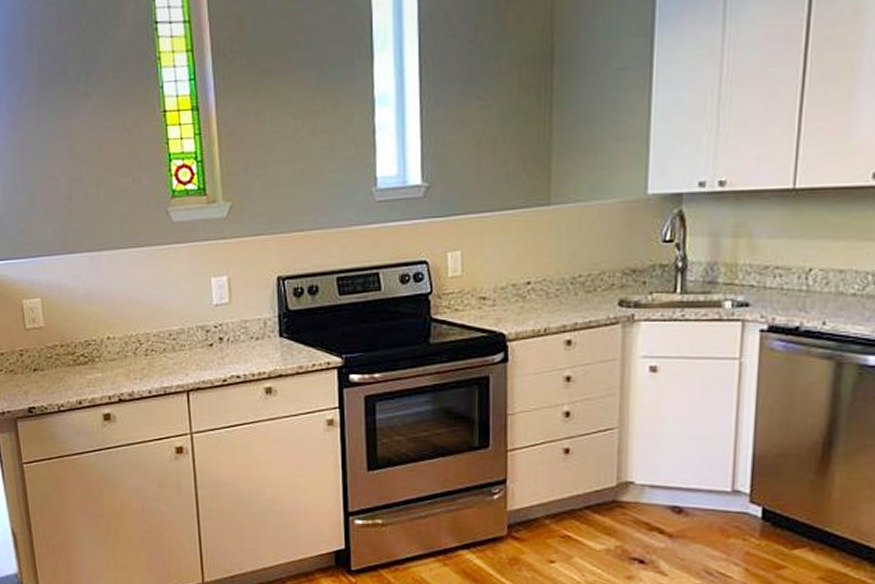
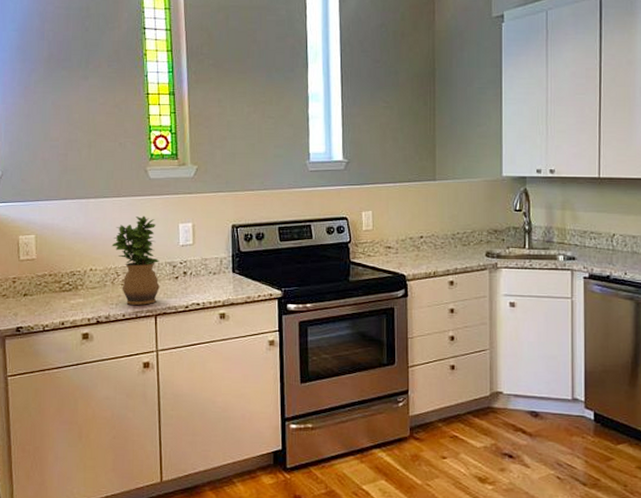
potted plant: none [131,269,191,379] -> present [111,215,160,305]

